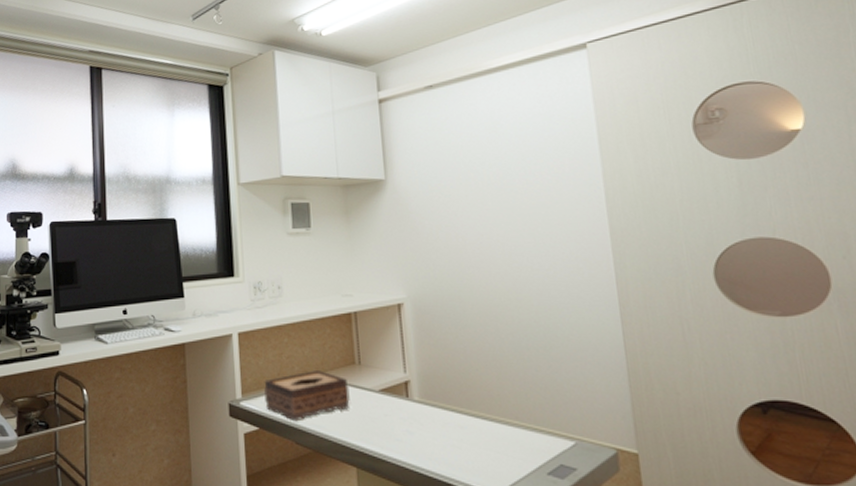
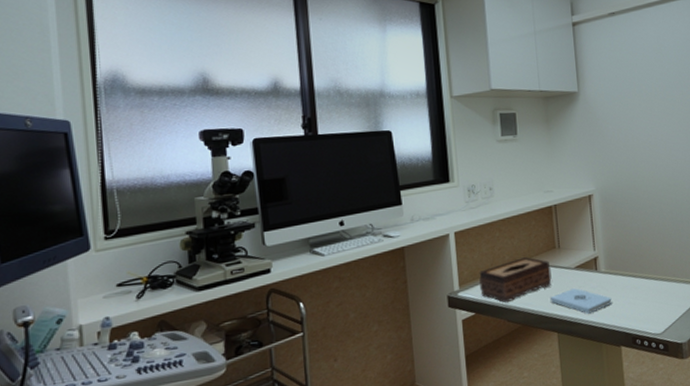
notepad: none [347,416,429,451] -> present [550,288,612,314]

